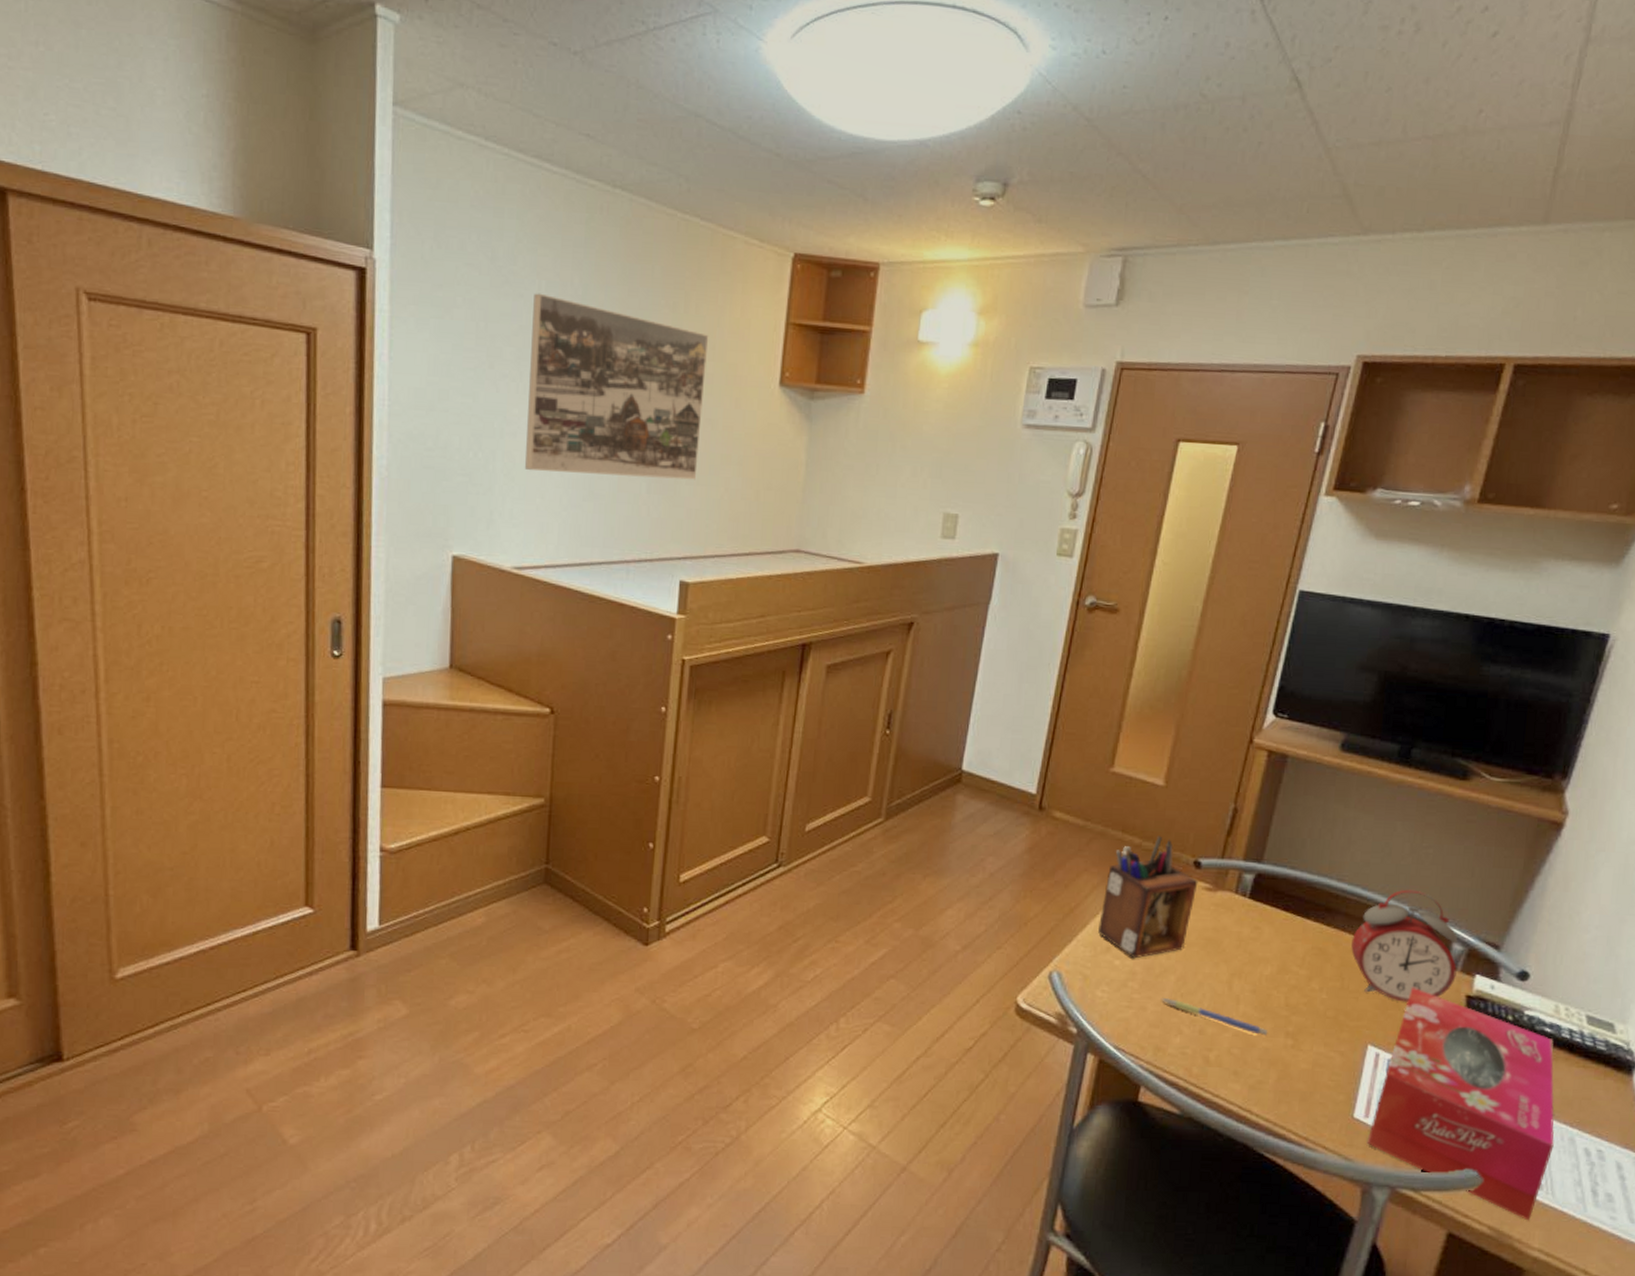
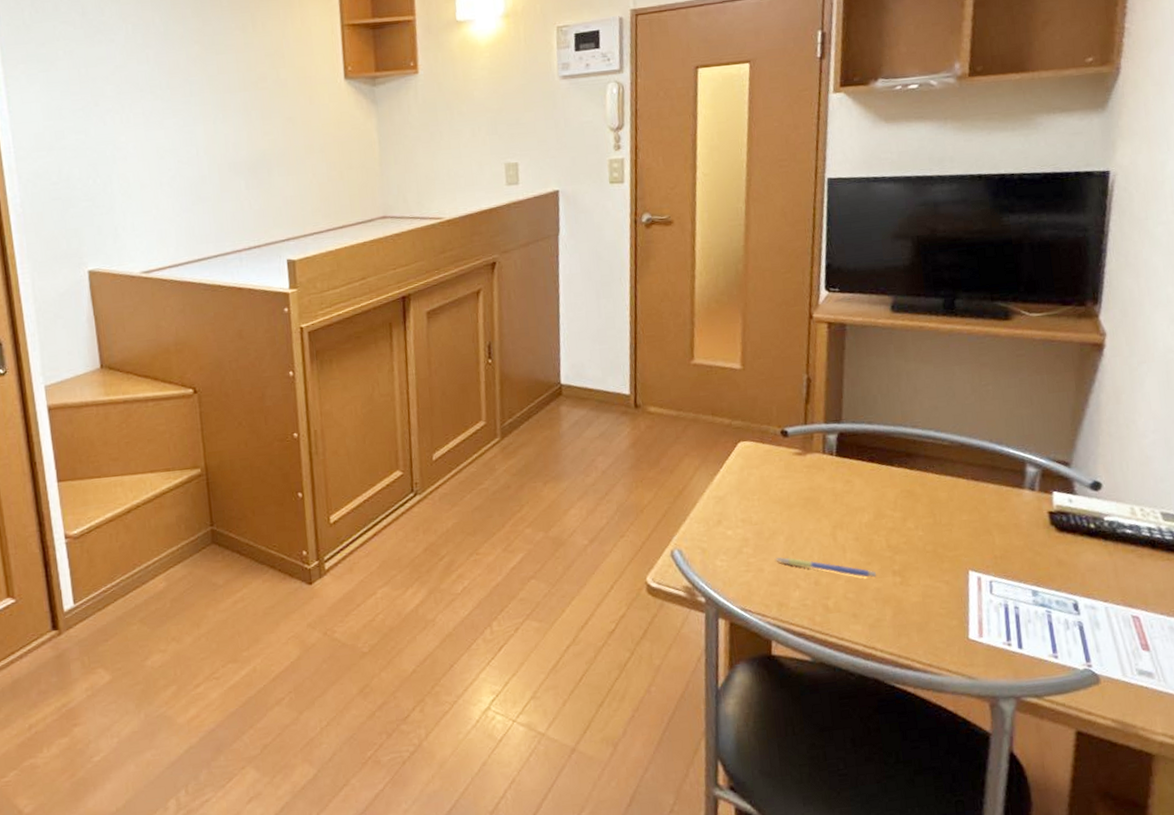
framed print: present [525,293,709,480] -> none [123,35,286,187]
desk organizer: present [1098,835,1198,959] -> none [706,413,788,527]
alarm clock: present [1351,889,1457,1002] -> none [935,424,1036,527]
tissue box: present [1366,987,1554,1221] -> none [985,512,1156,709]

